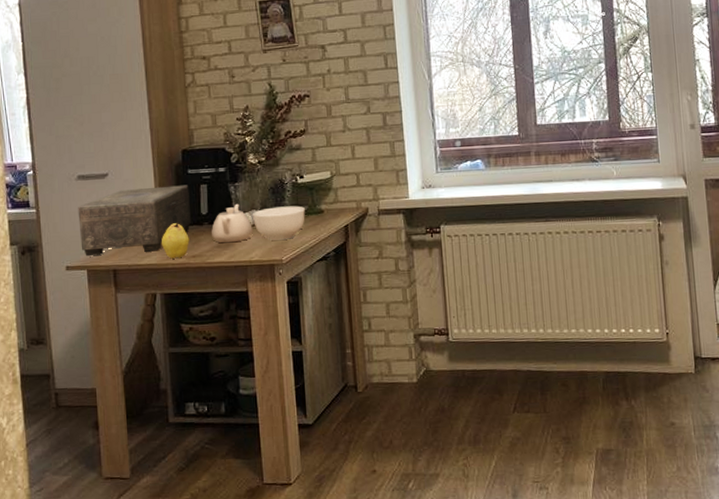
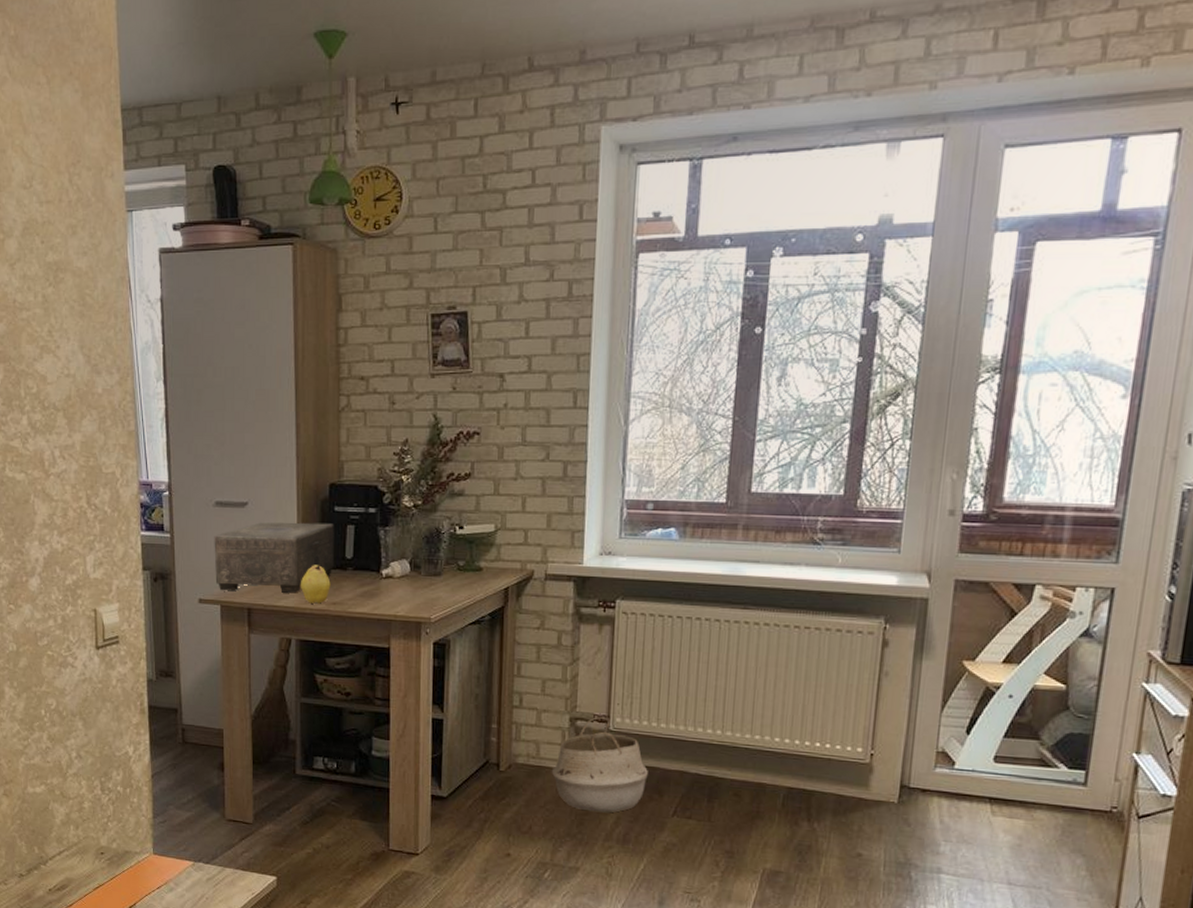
teapot: present [211,203,253,243] -> none [354,550,401,593]
bowl: present [252,206,305,240] -> none [401,558,461,596]
woven basket: none [403,329,487,419] -> present [551,716,648,813]

